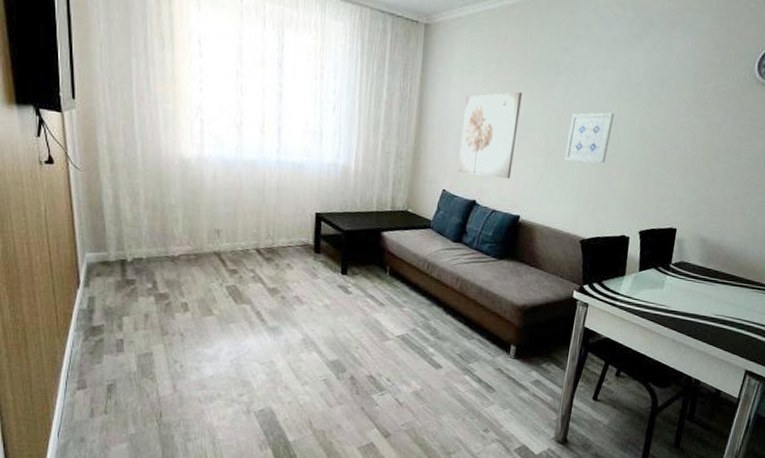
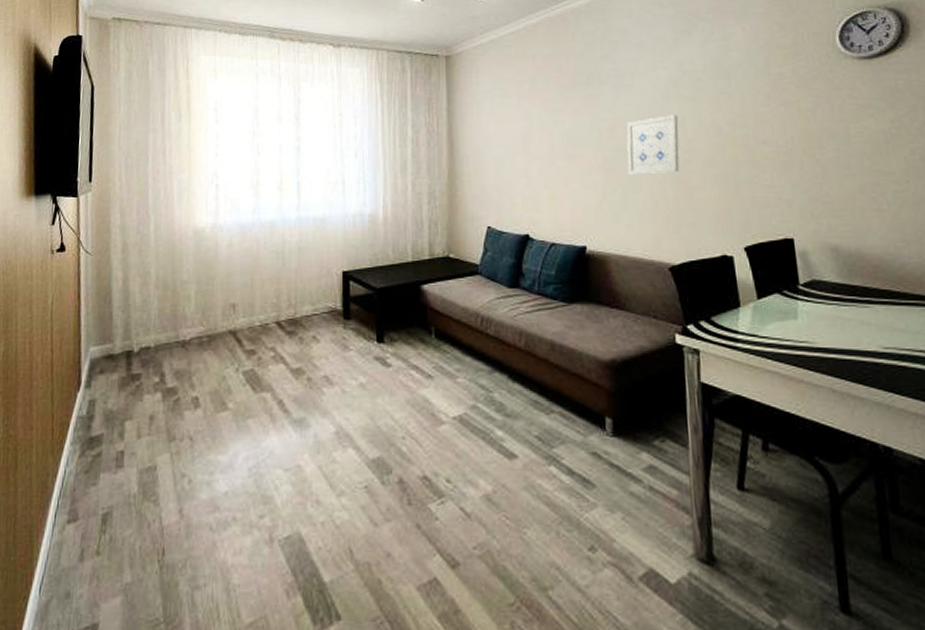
wall art: present [457,91,522,179] -> none [500,107,567,205]

